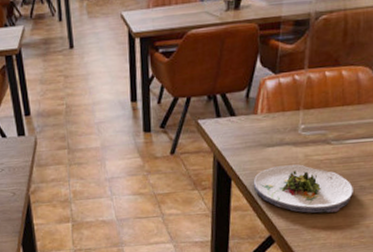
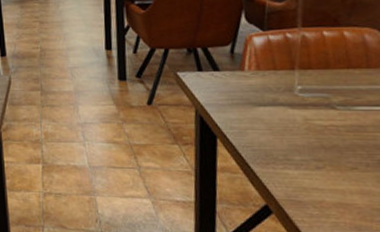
salad plate: present [254,164,353,213] -> none [244,128,370,187]

